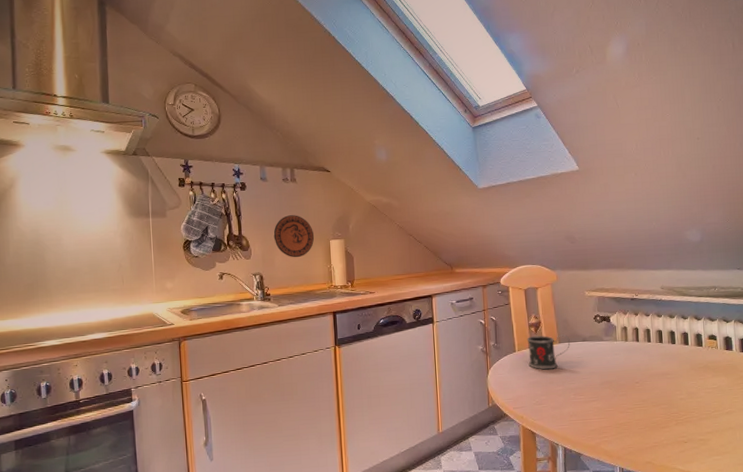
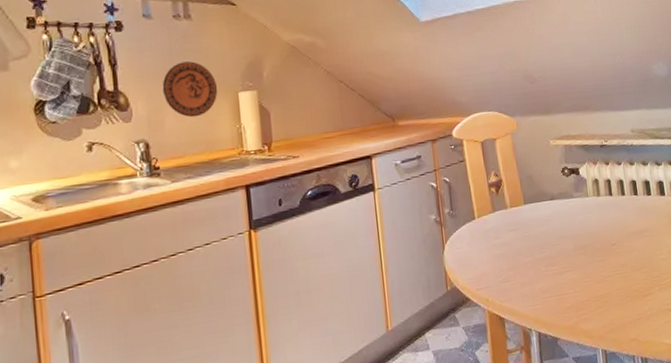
mug: present [527,334,570,370] -> none [487,193,537,239]

